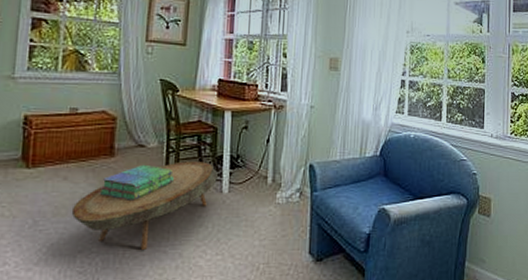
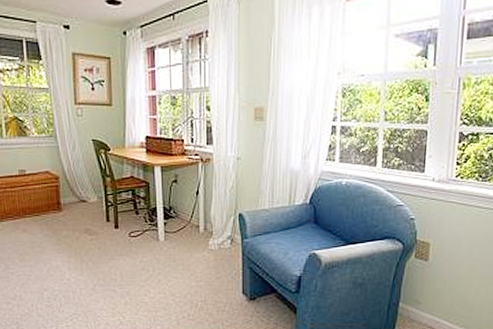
coffee table: present [71,161,218,249] -> none [33,213,153,288]
stack of books: present [99,164,175,200] -> none [53,217,116,248]

